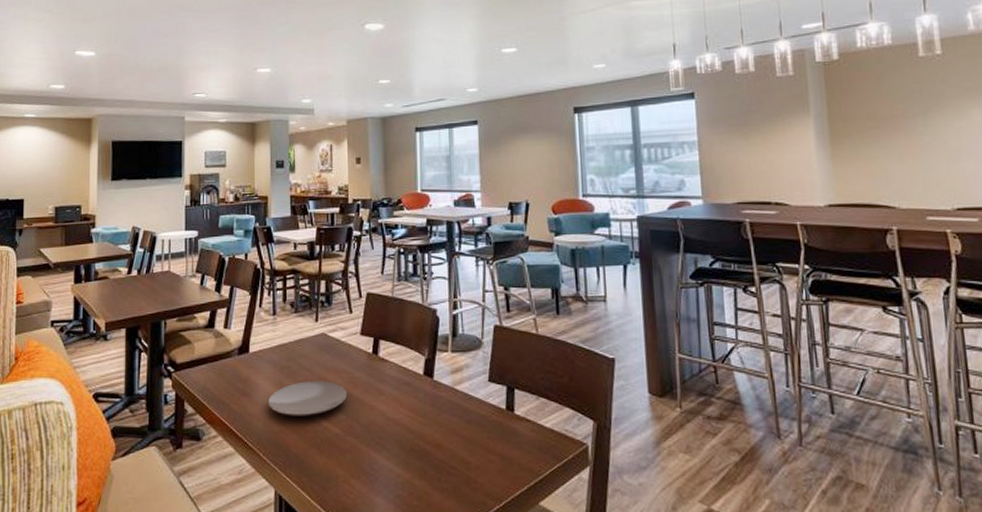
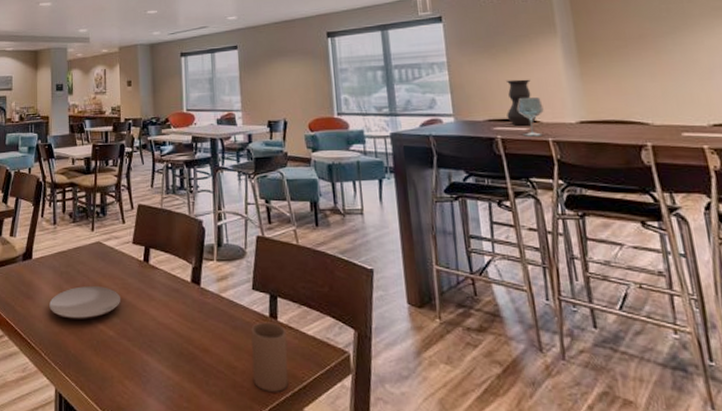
cup: none [486,415,524,487] -> present [251,322,289,392]
vase: none [756,160,785,210] -> present [505,79,536,127]
wine glass: none [766,179,793,220] -> present [516,97,544,137]

